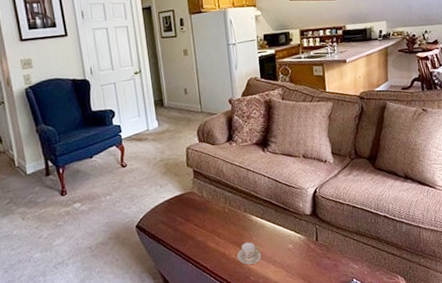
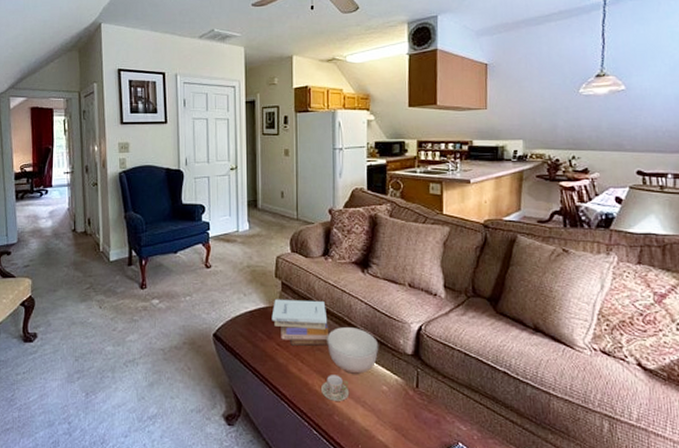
books: none [187,181,240,224] -> present [271,299,329,346]
bowl: none [238,199,283,239] -> present [327,326,379,374]

